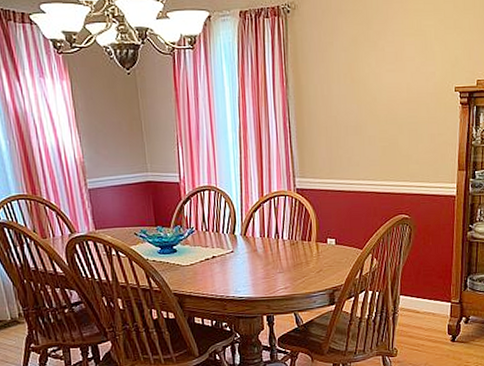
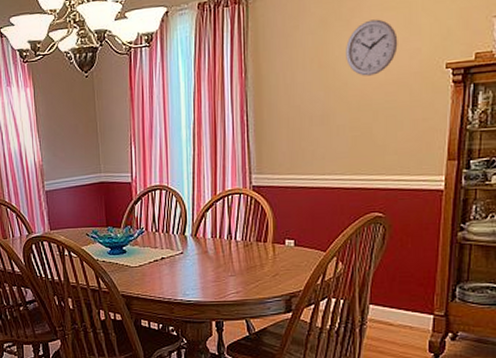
wall clock: none [374,43,417,93] -> present [346,19,398,76]

